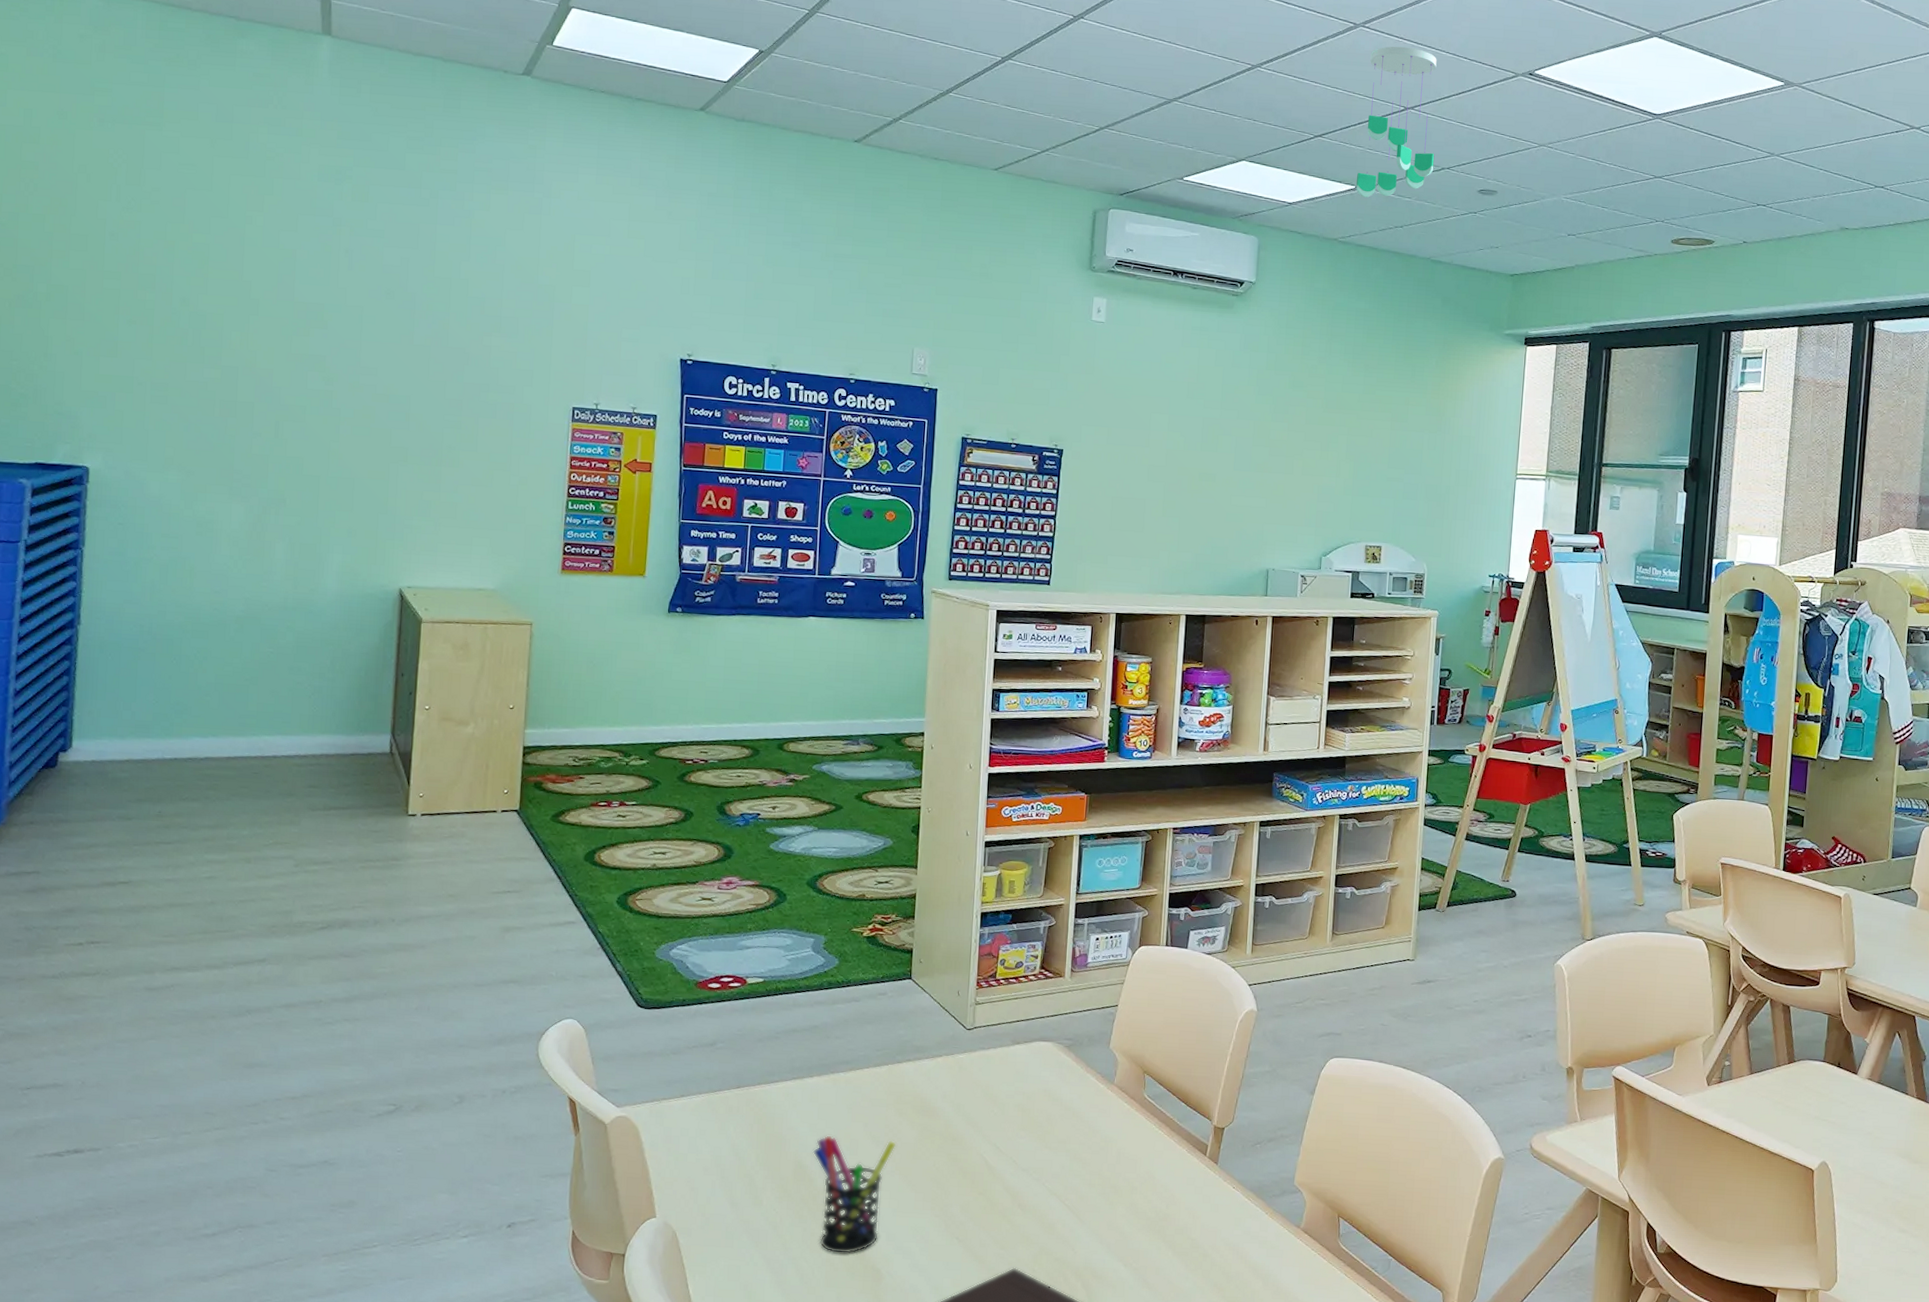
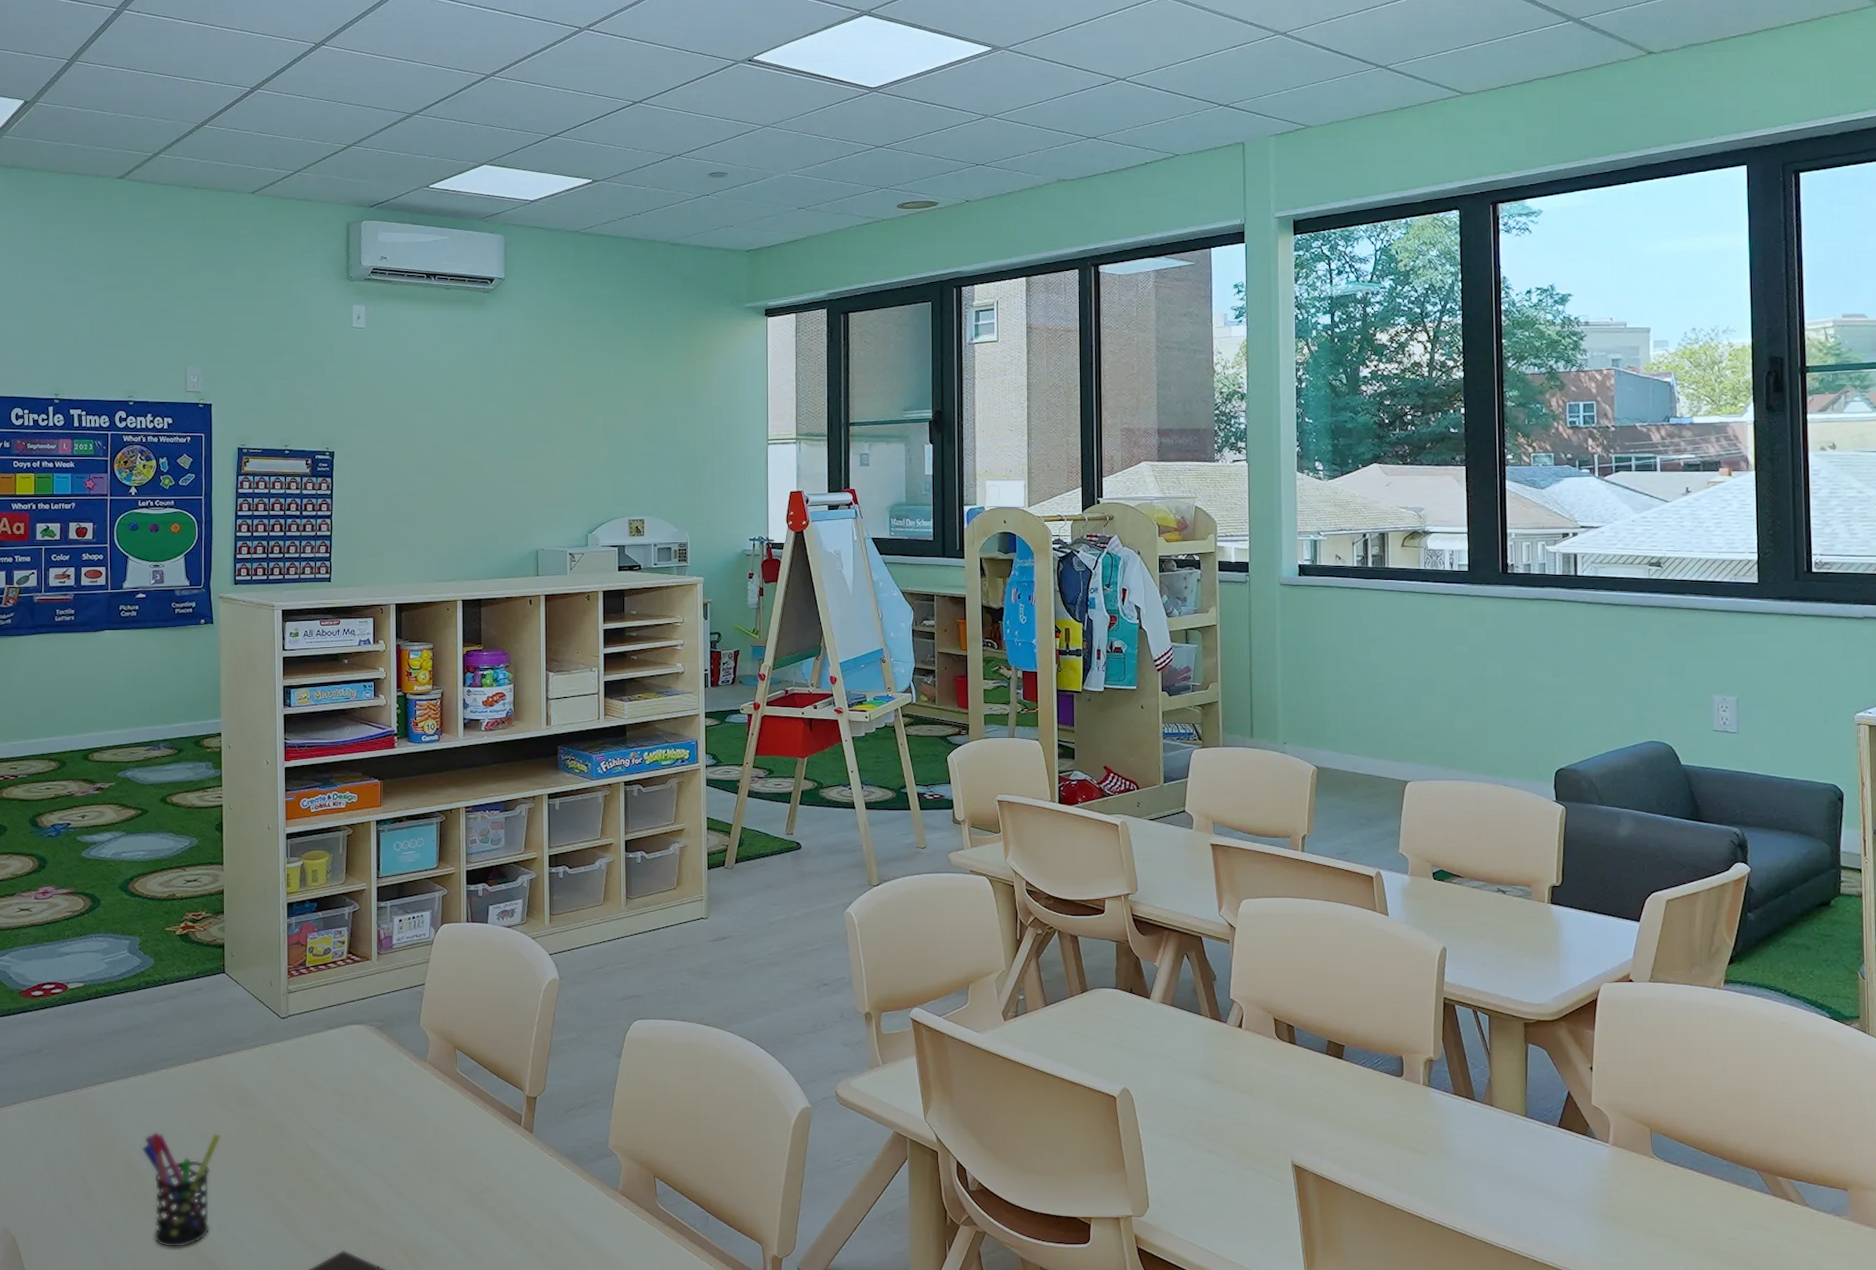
ceiling mobile: present [1356,46,1437,198] -> none [593,45,665,190]

